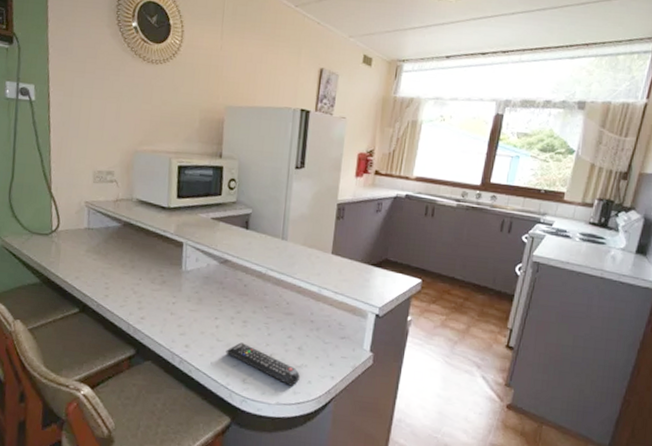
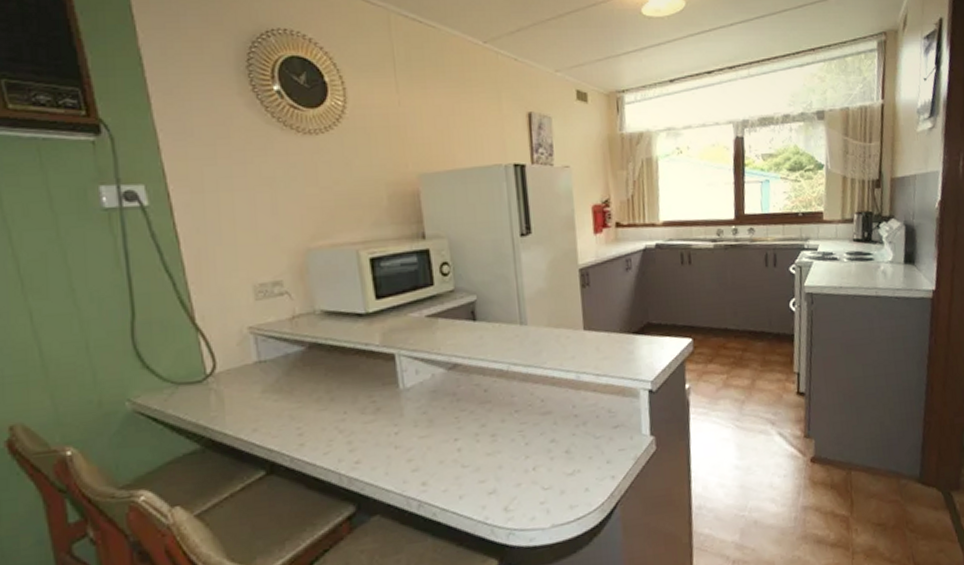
remote control: present [226,342,300,386] -> none [476,462,574,501]

